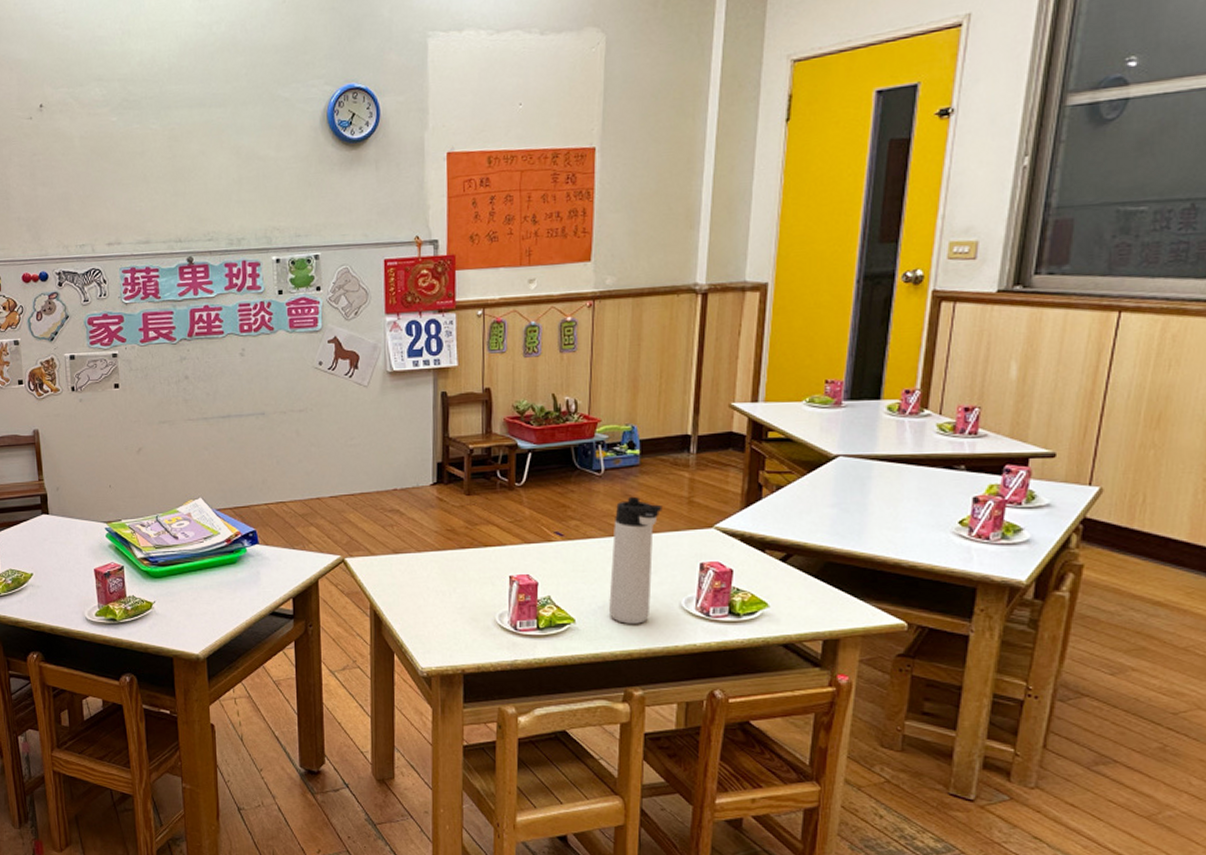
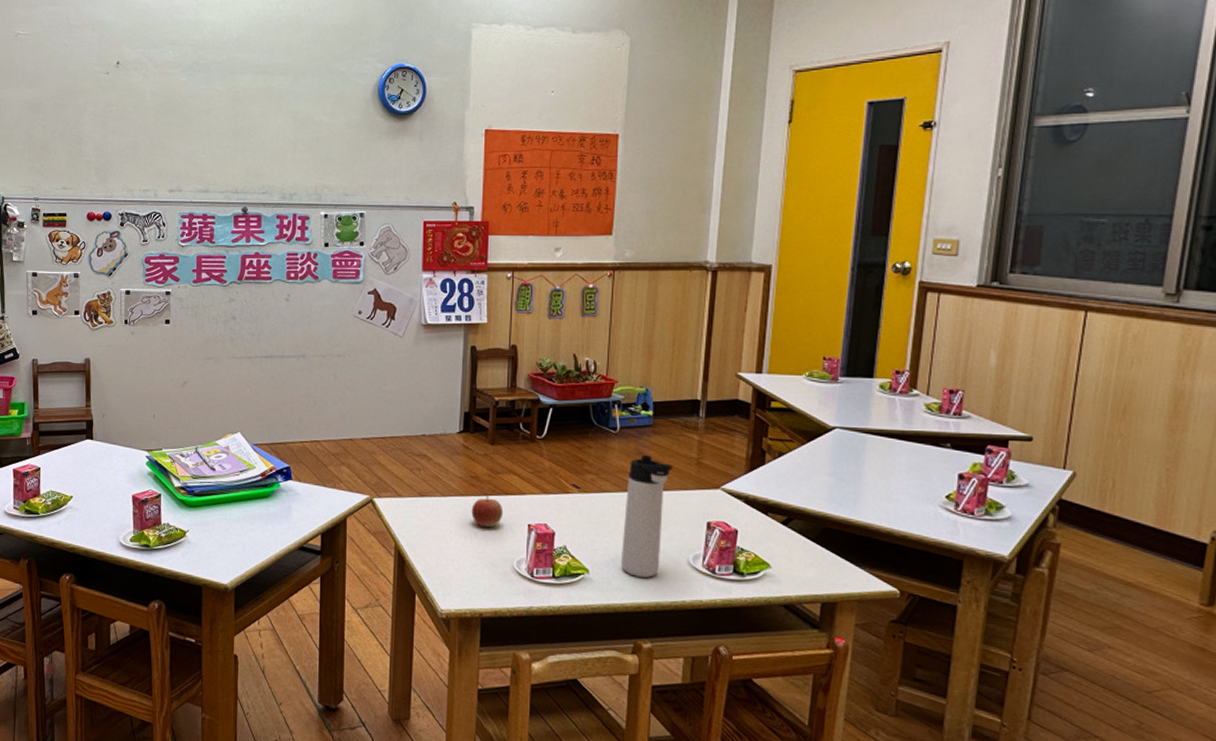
apple: none [449,549,483,582] -> present [471,495,504,528]

